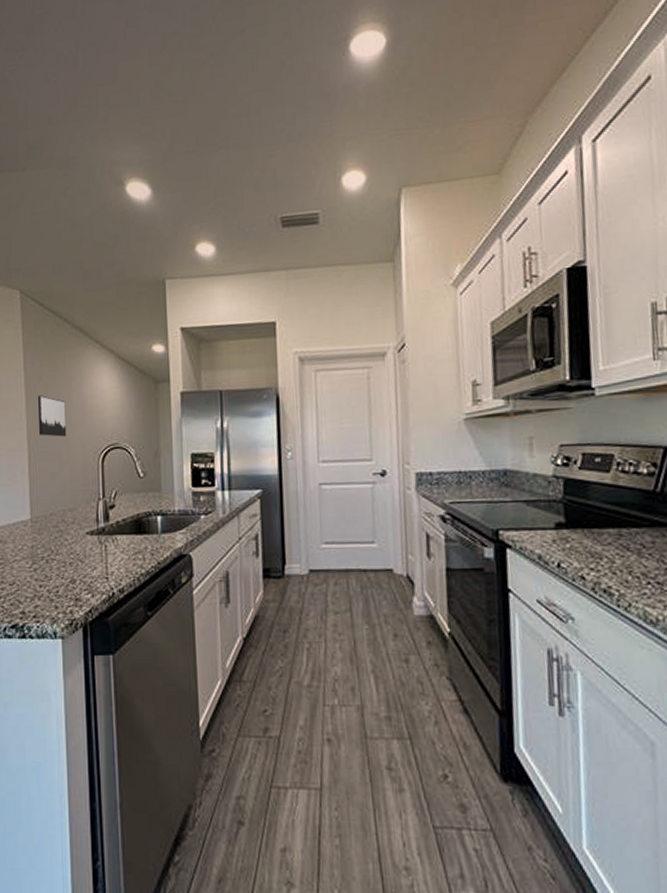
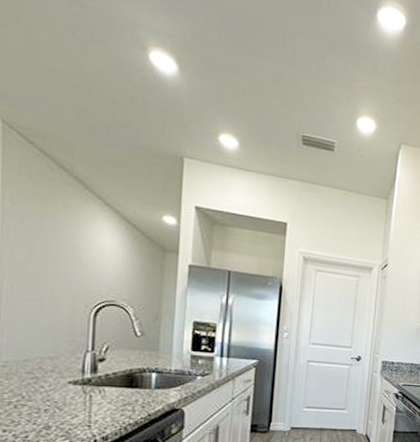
wall art: present [37,395,67,437] -> none [15,237,54,285]

